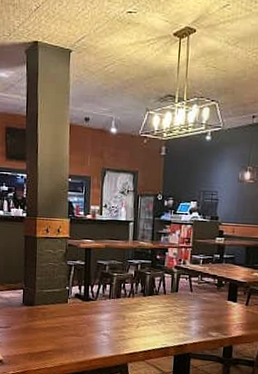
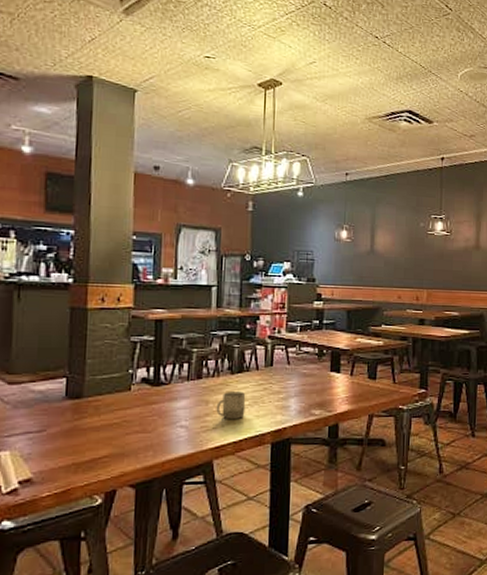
cup: none [131,310,155,334] -> present [216,392,246,420]

